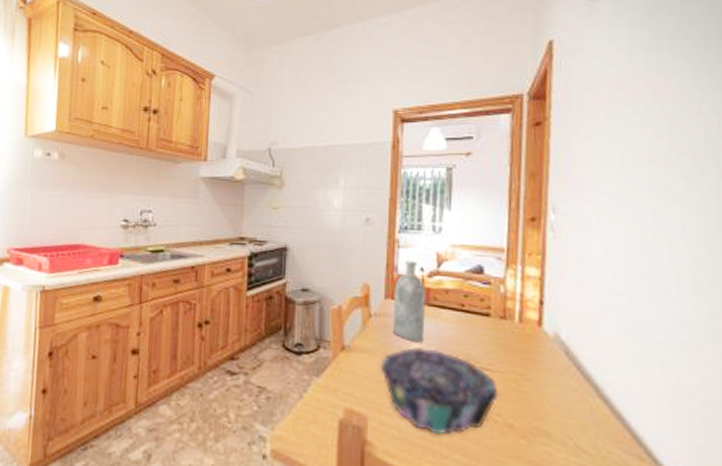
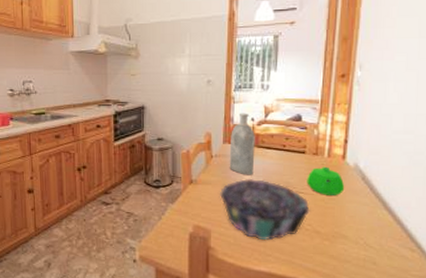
teapot: none [493,334,544,375] -> present [307,166,345,195]

